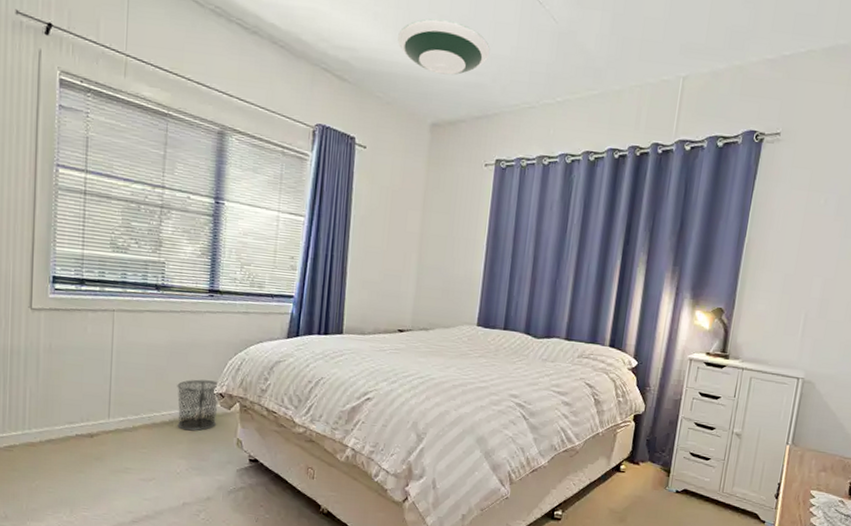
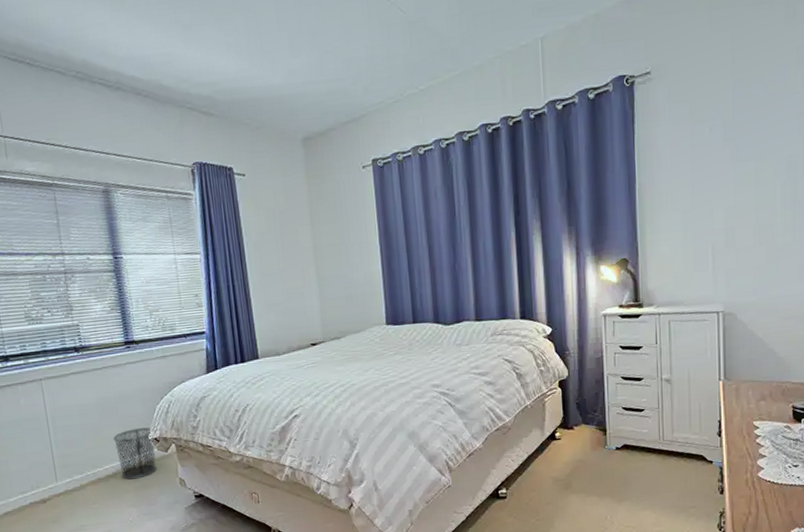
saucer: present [398,18,490,76] -> none [254,34,346,89]

